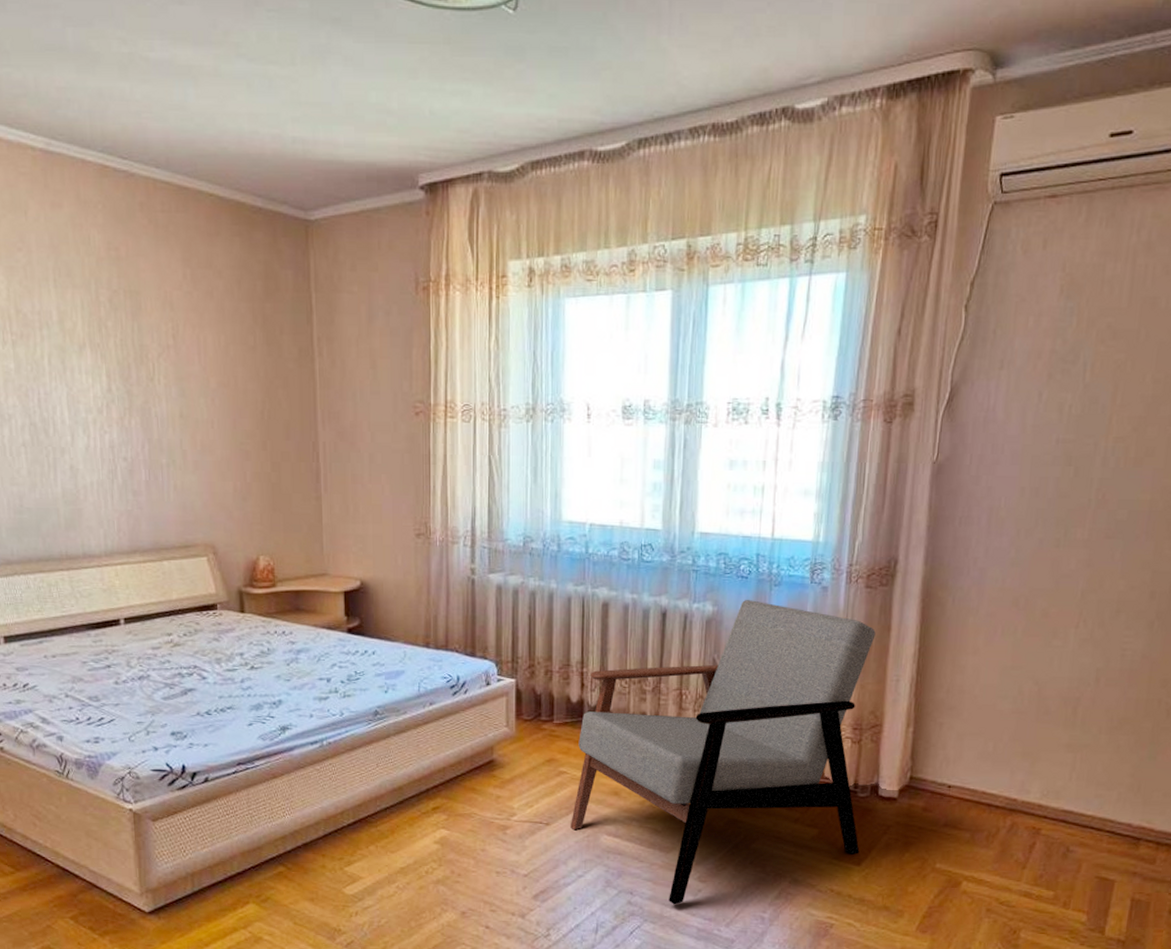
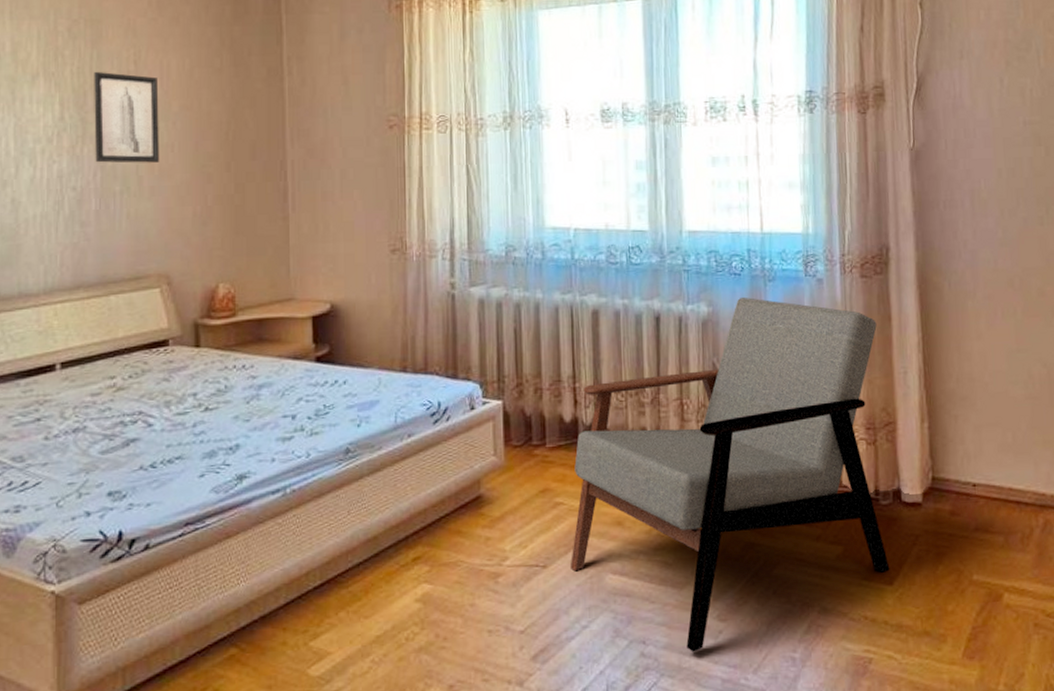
wall art: none [136,344,202,438] -> present [94,71,160,163]

